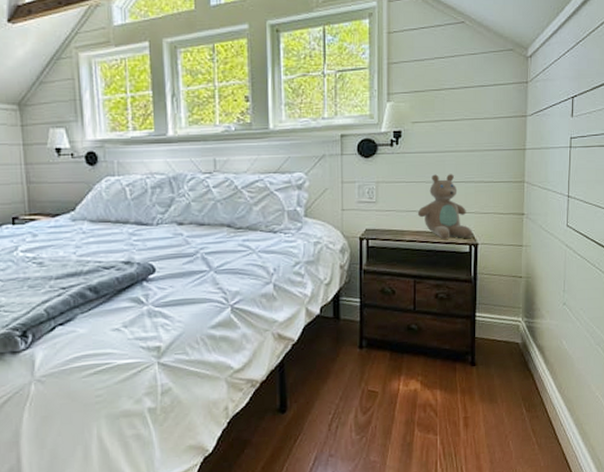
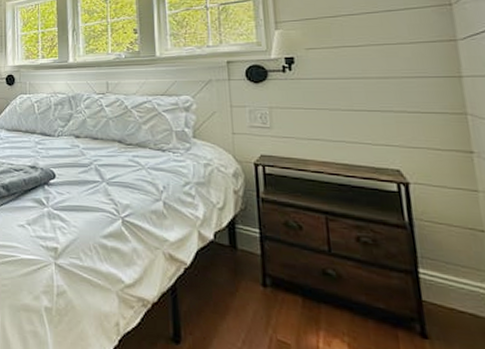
teddy bear: present [417,174,472,239] -> none [321,102,400,175]

